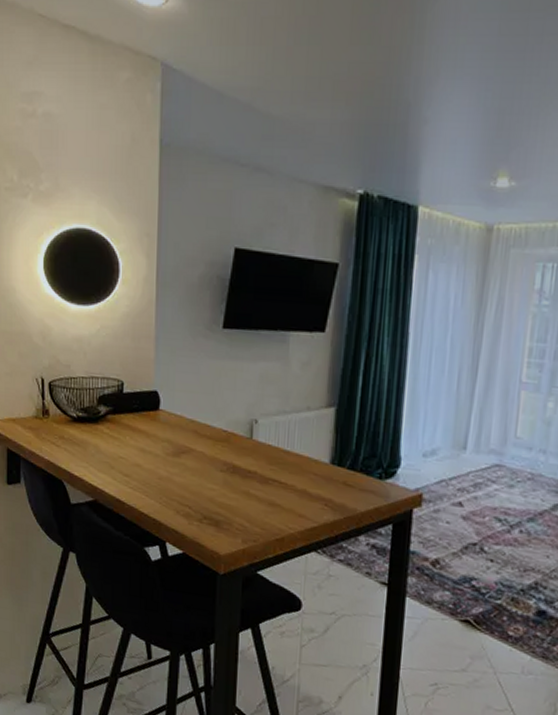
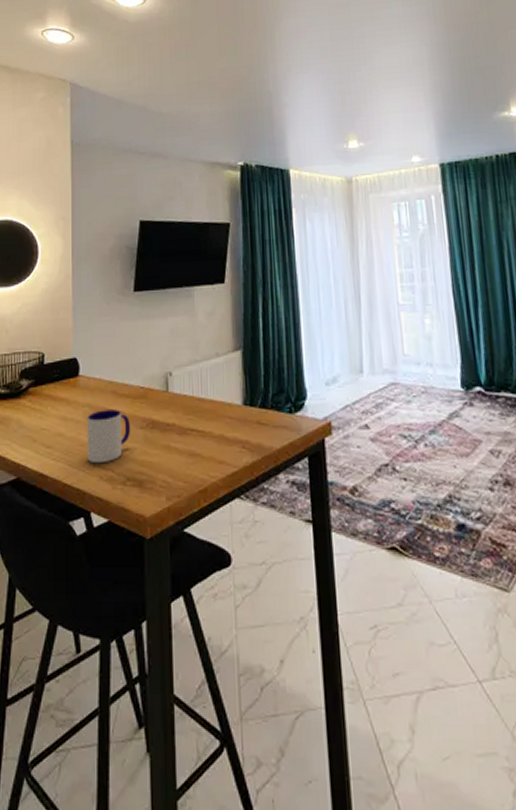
mug: none [164,447,210,499] -> present [86,409,130,464]

